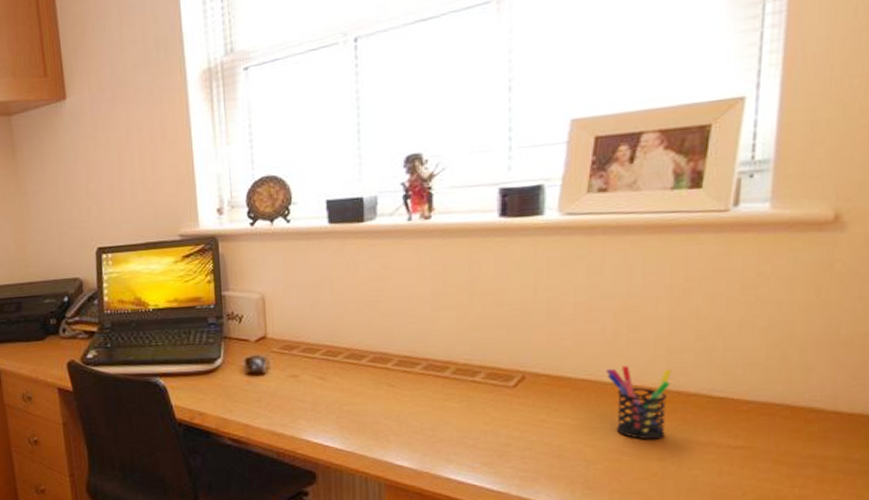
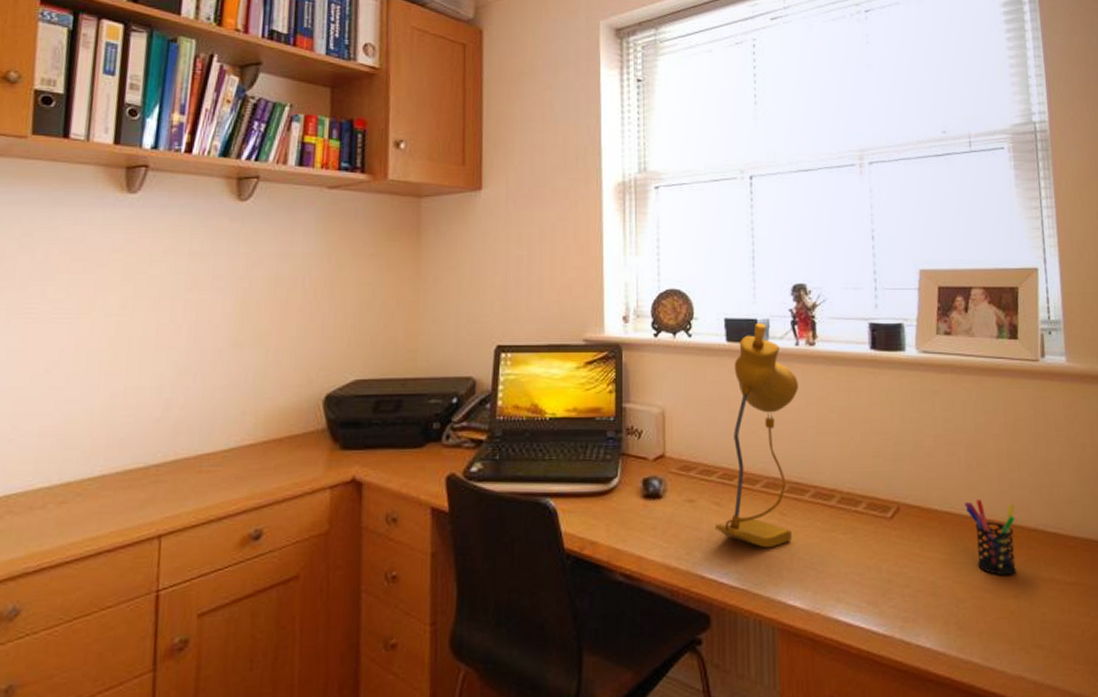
desk lamp: none [319,200,410,416] -> present [714,322,798,548]

